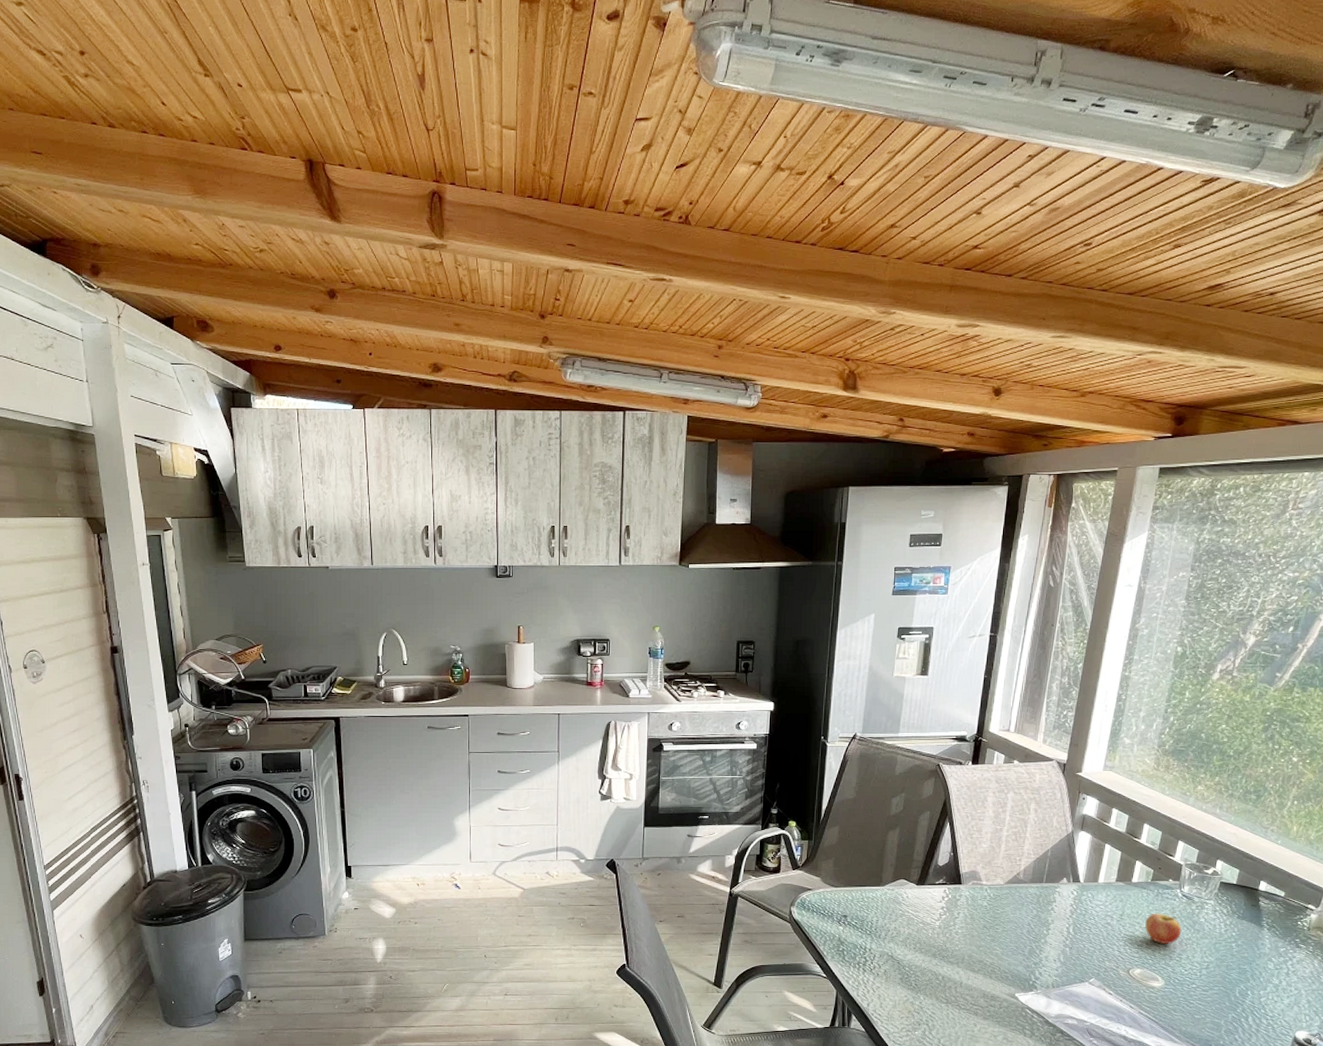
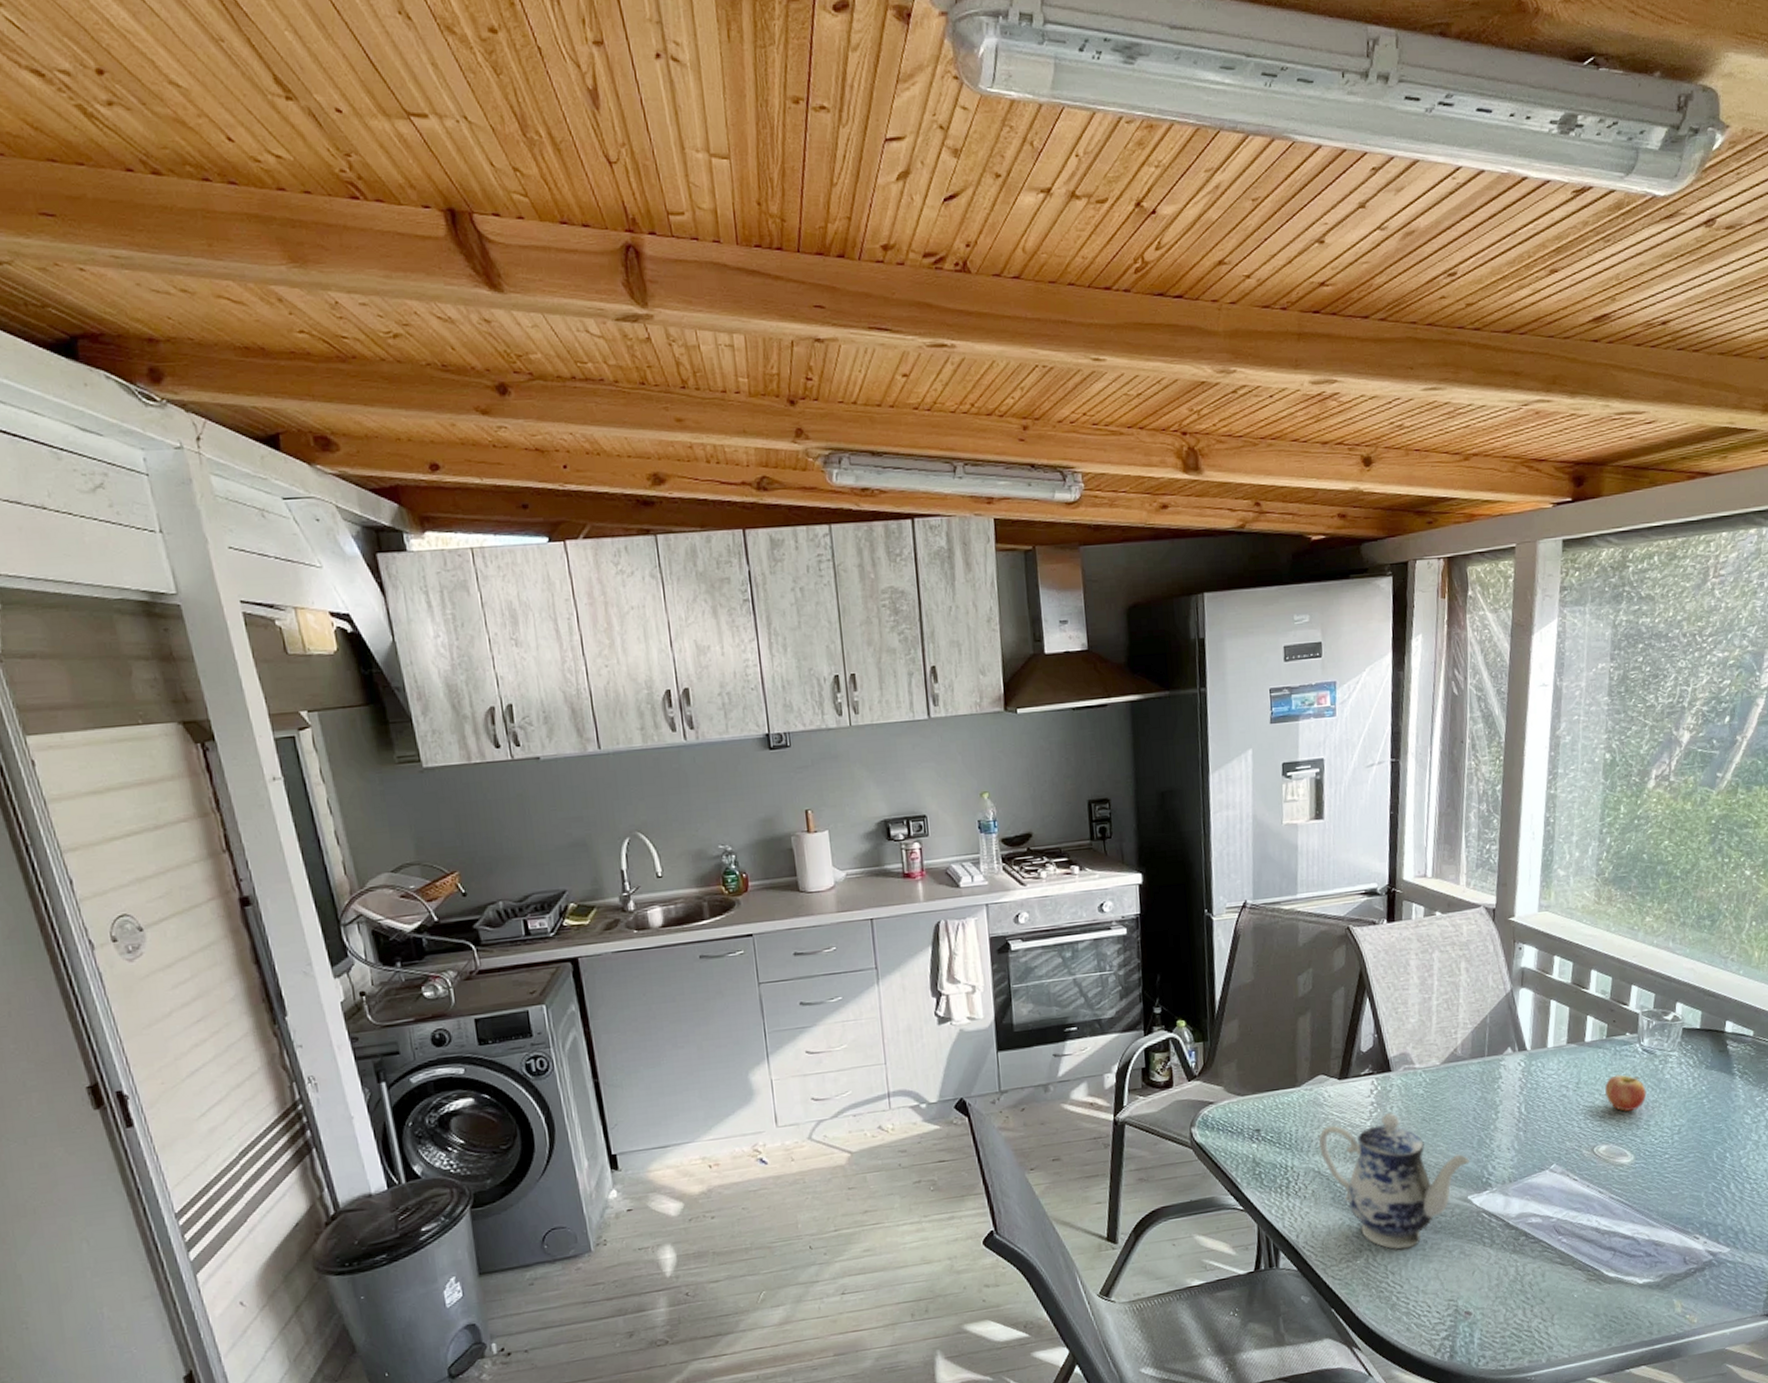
teapot: none [894,917,1020,1028] -> present [1318,1113,1470,1250]

